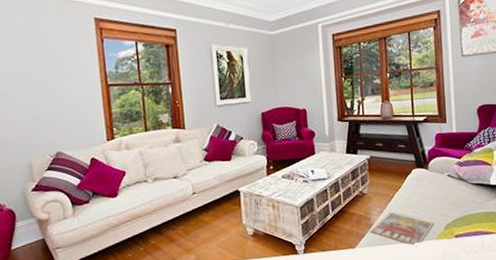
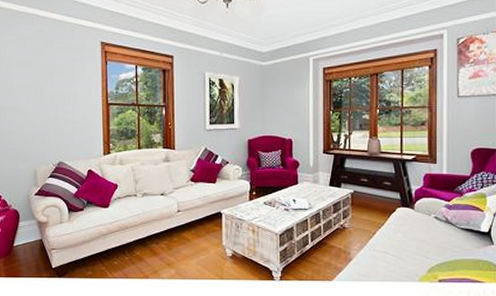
magazine: present [369,212,434,247] -> none [348,248,416,287]

